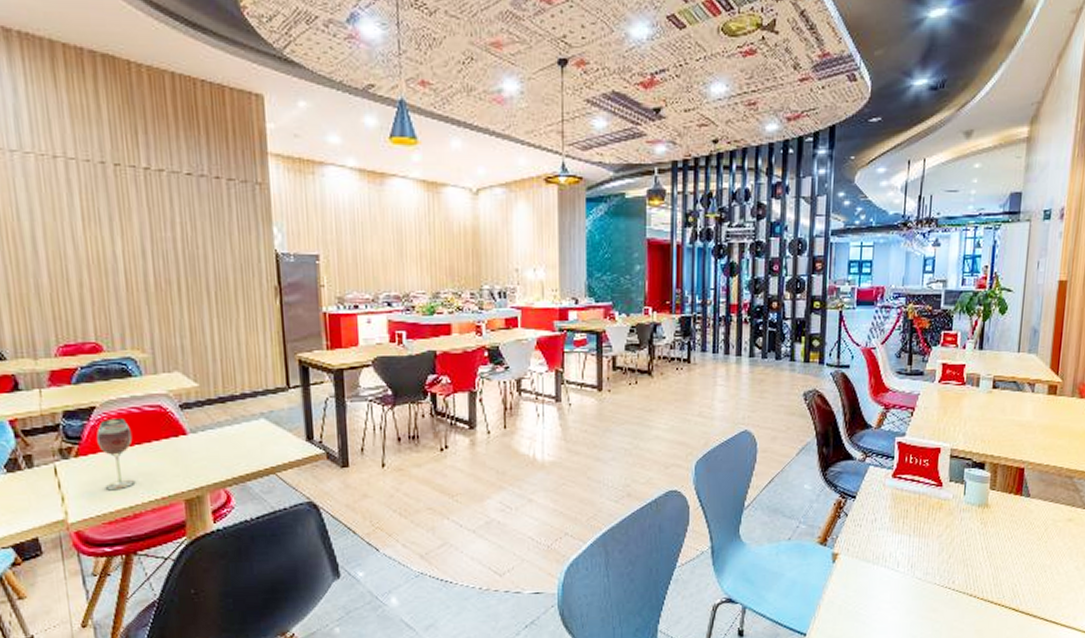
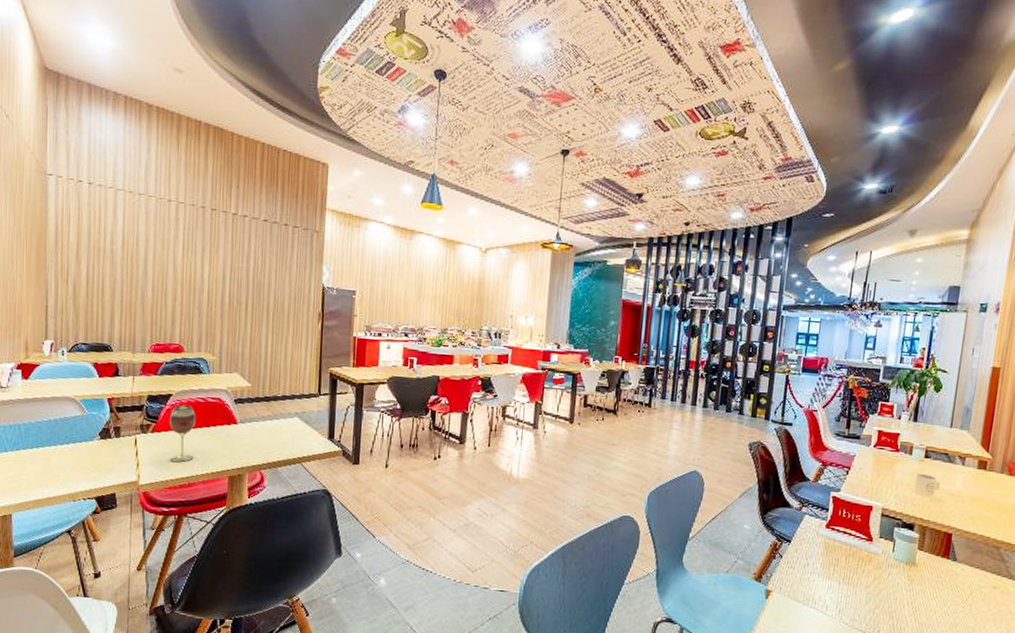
mug: none [983,407,1010,431] -> present [914,474,940,498]

